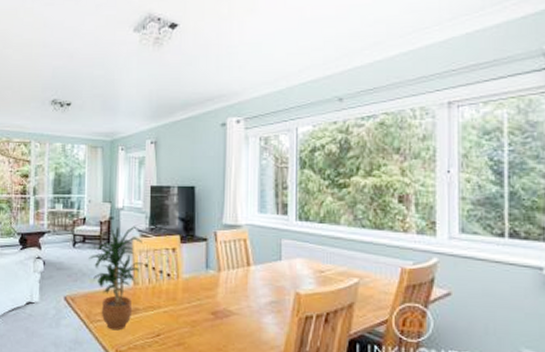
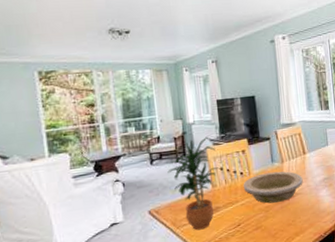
bowl: none [168,279,243,319] -> present [243,171,303,204]

